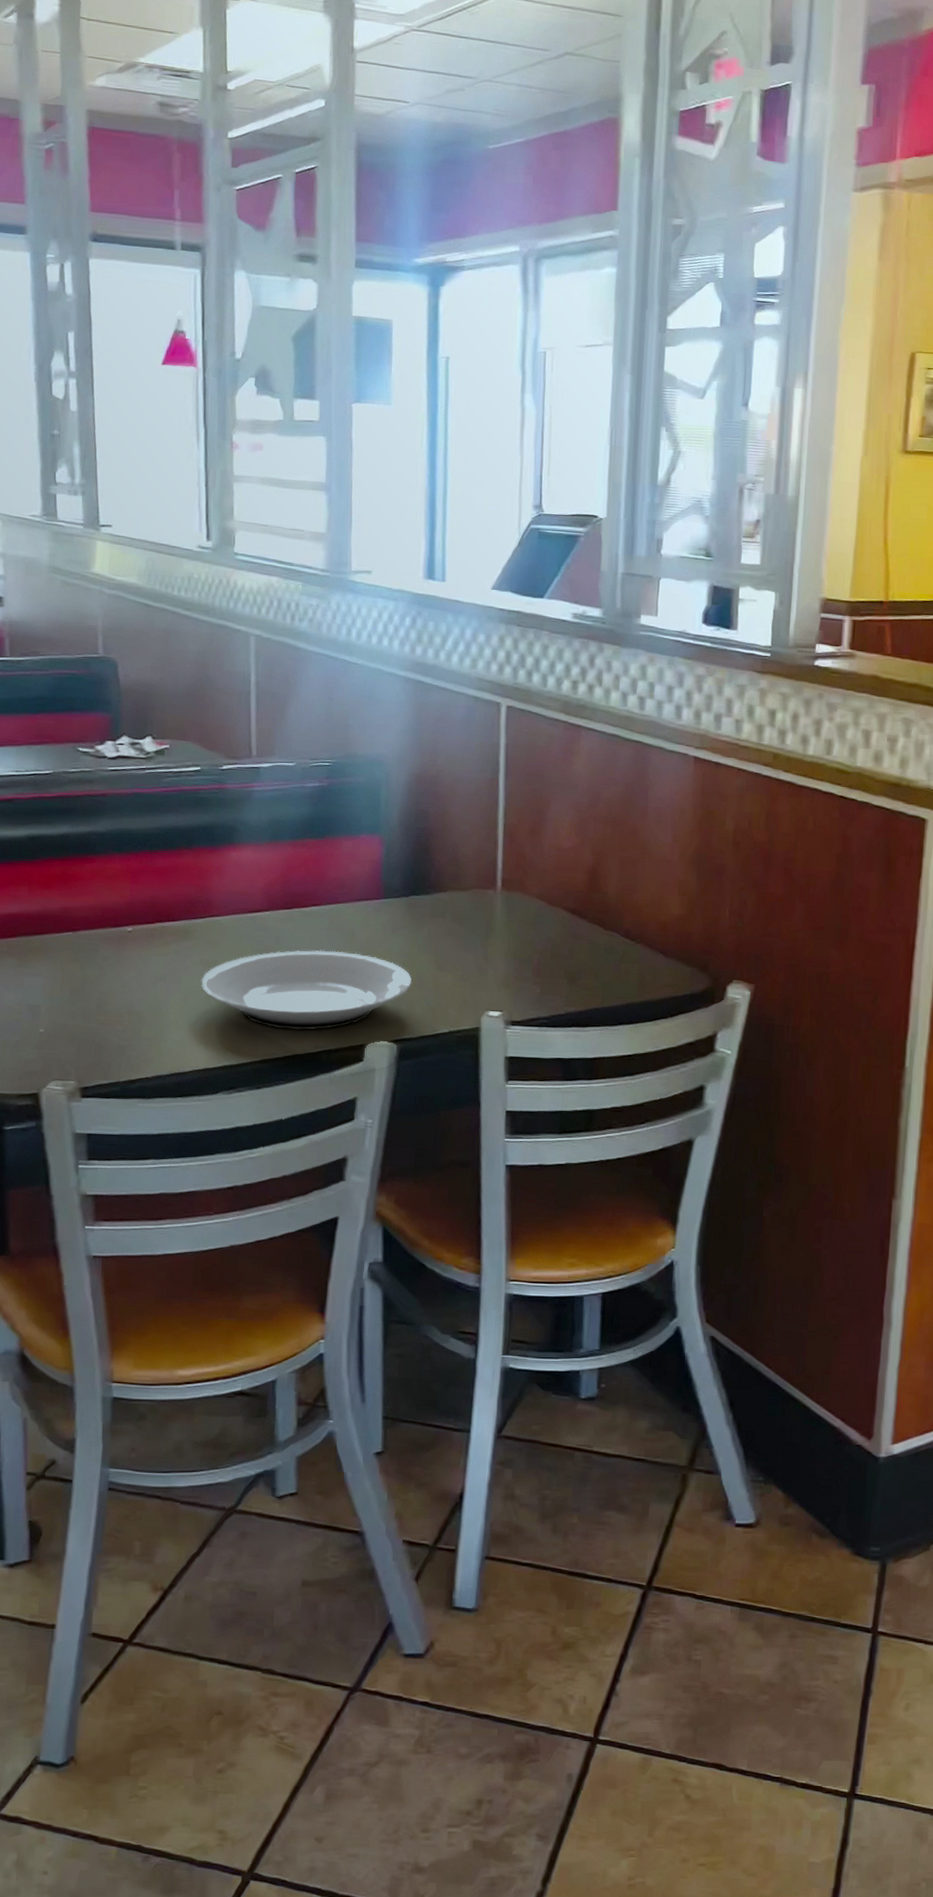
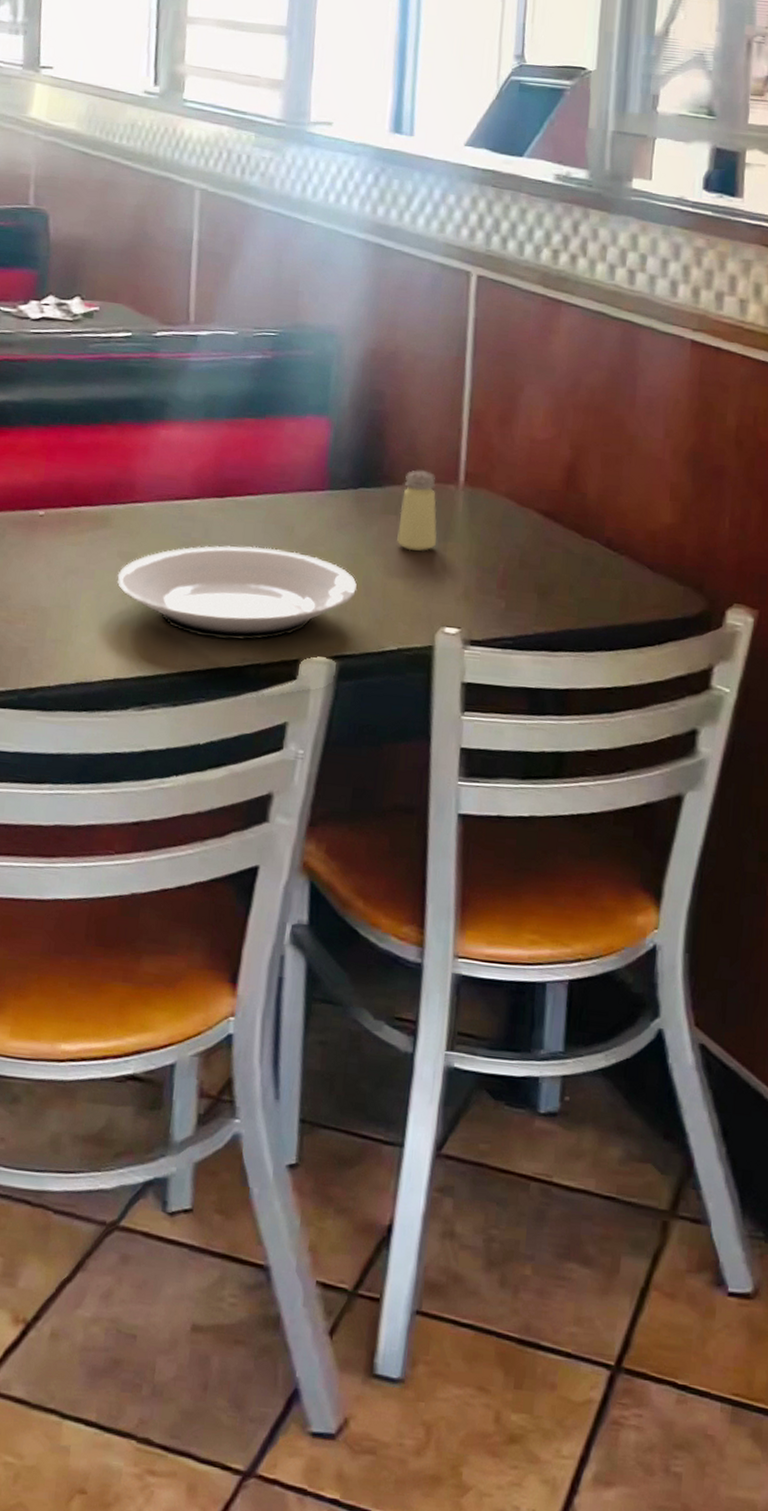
saltshaker: none [445,878,480,948] -> present [397,470,437,551]

